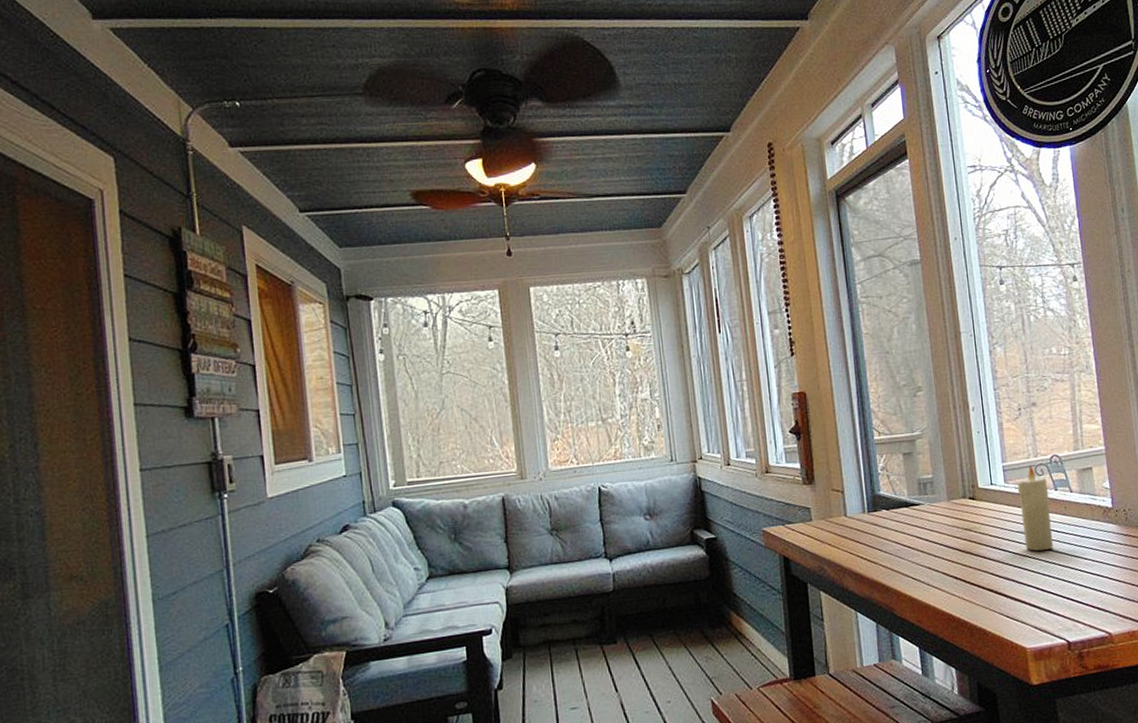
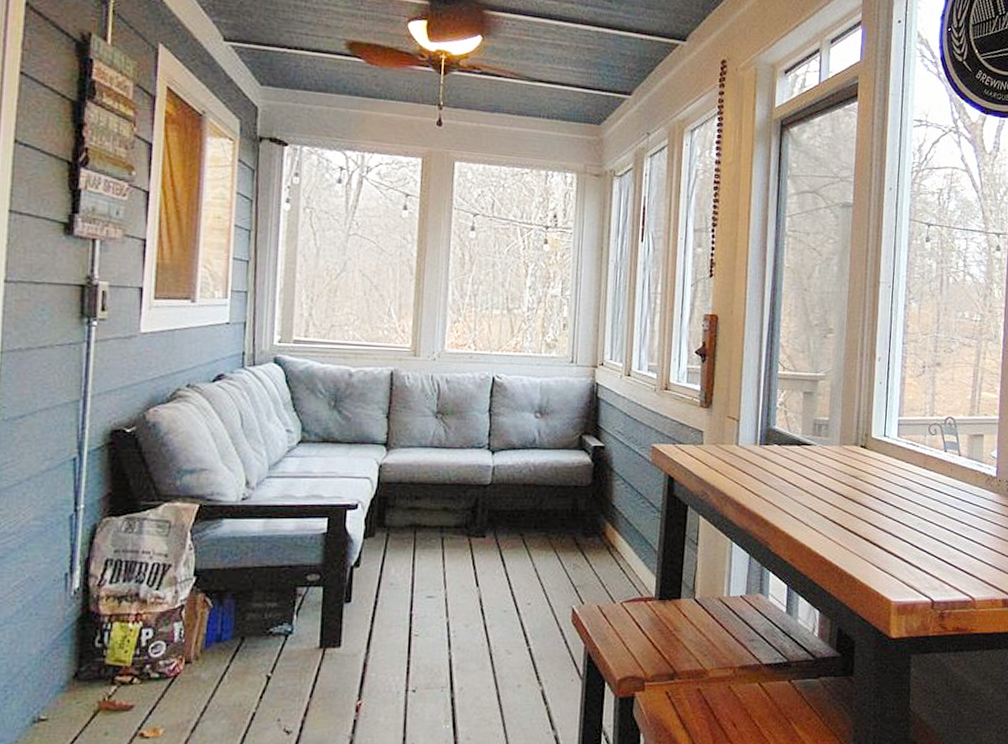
candle: present [1017,464,1054,551] -> none [906,422,939,509]

